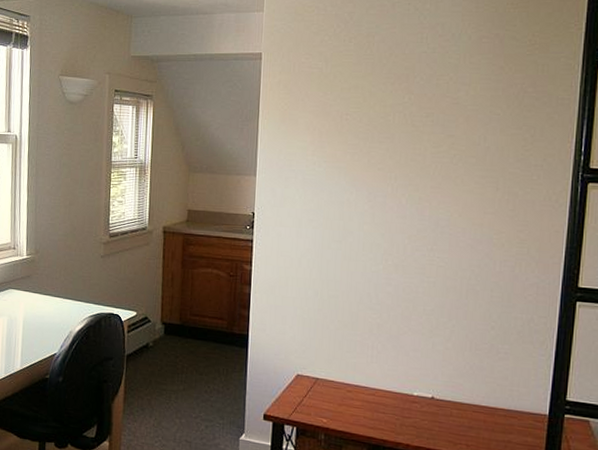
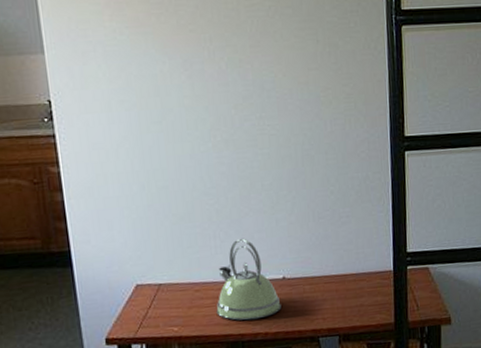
kettle: none [363,353,426,430] -> present [216,238,281,321]

